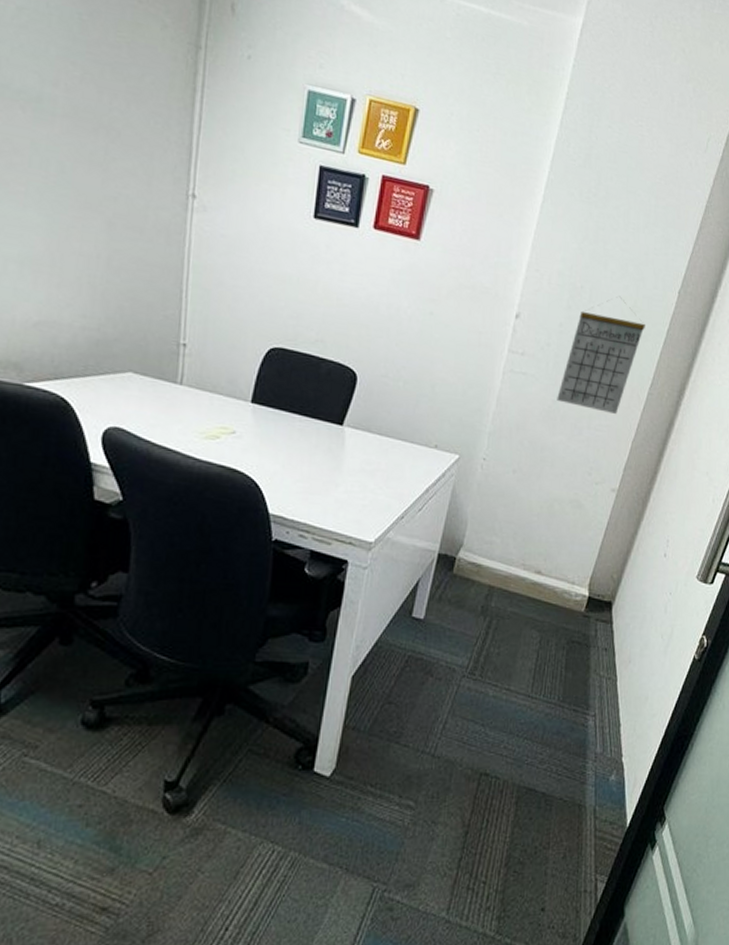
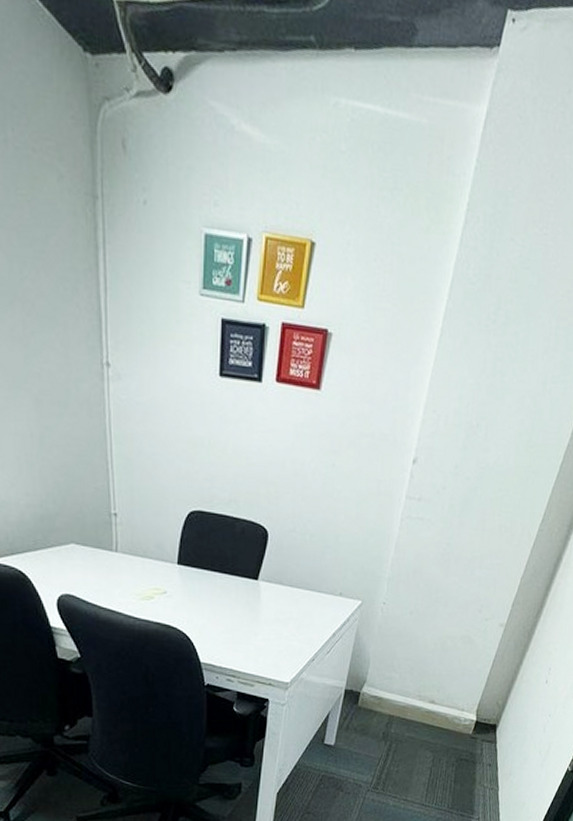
calendar: present [557,296,645,414] -> none [451,431,539,552]

